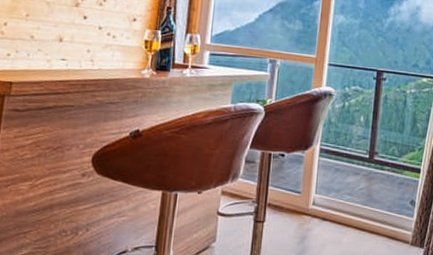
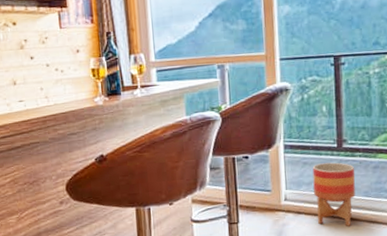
planter: none [341,172,382,239] -> present [312,162,355,226]

